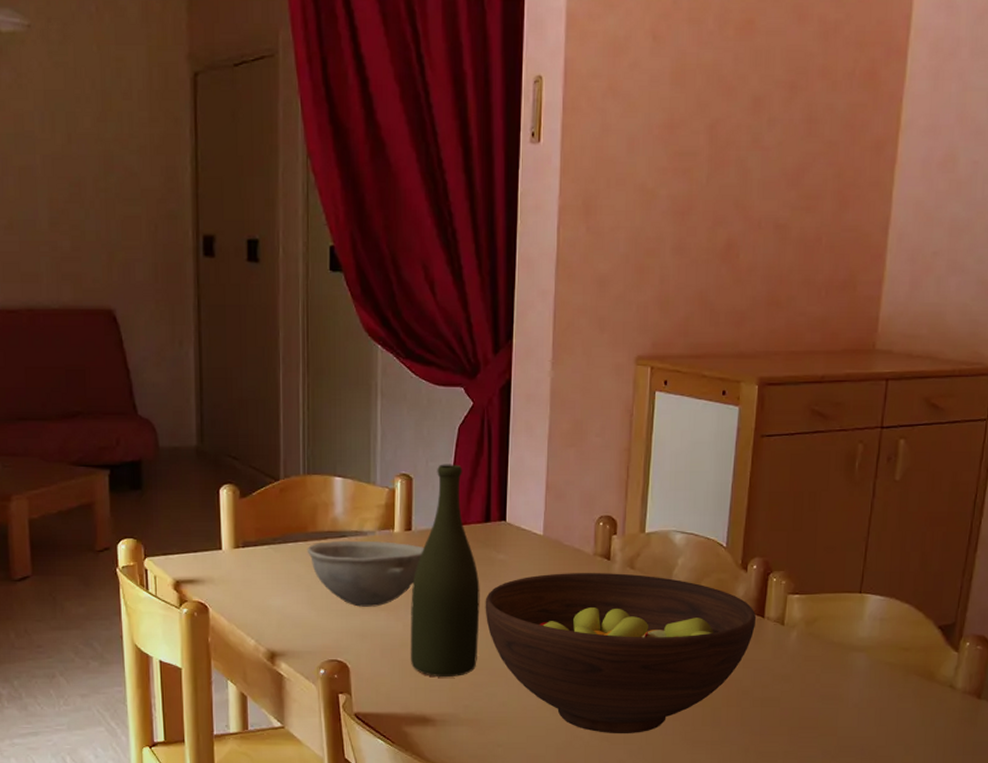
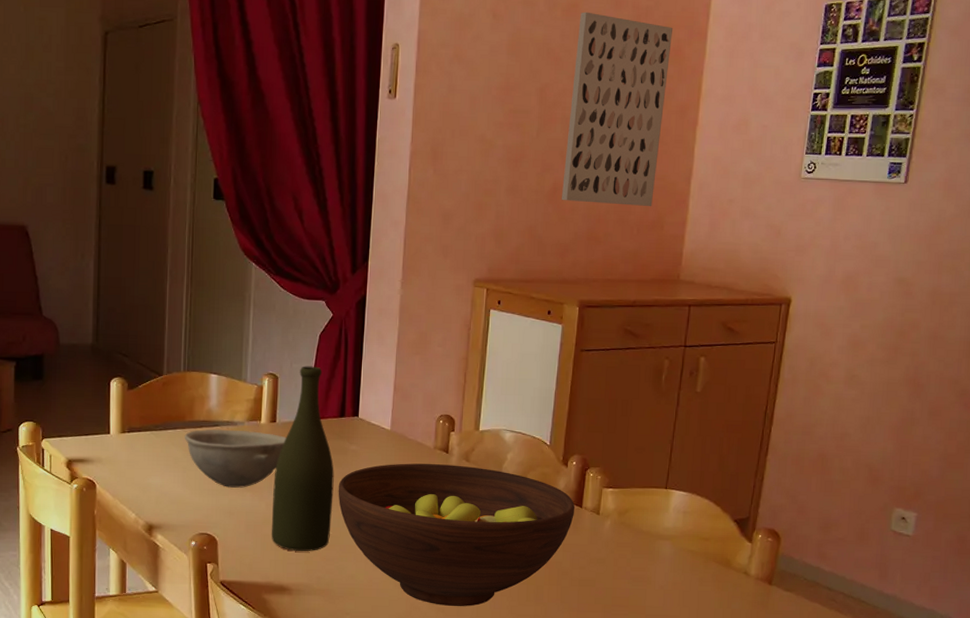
wall art: none [737,29,867,264] -> present [562,11,674,207]

